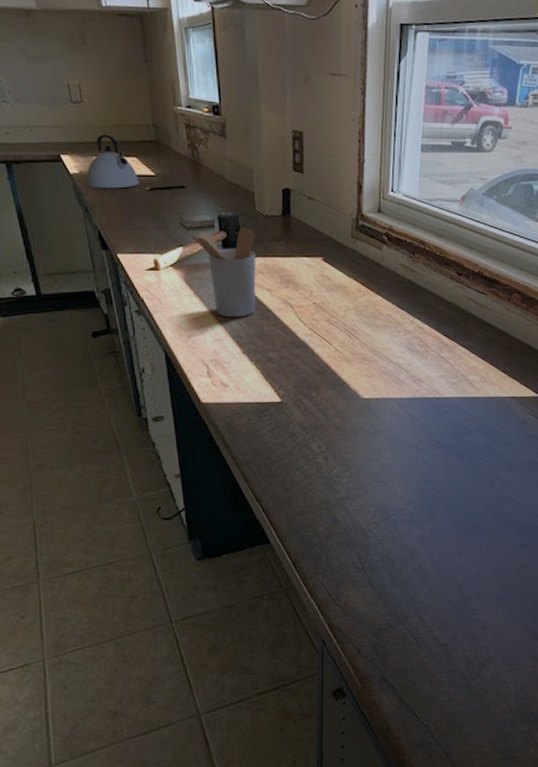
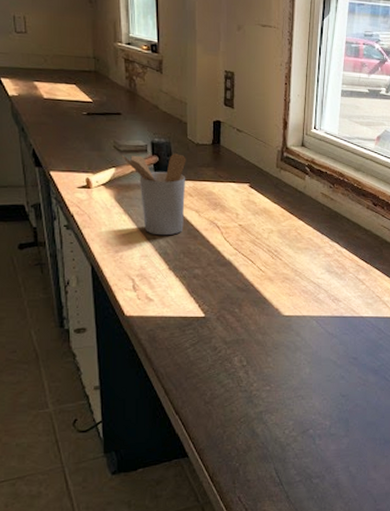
kettle: present [86,134,140,189] -> none [25,62,77,112]

